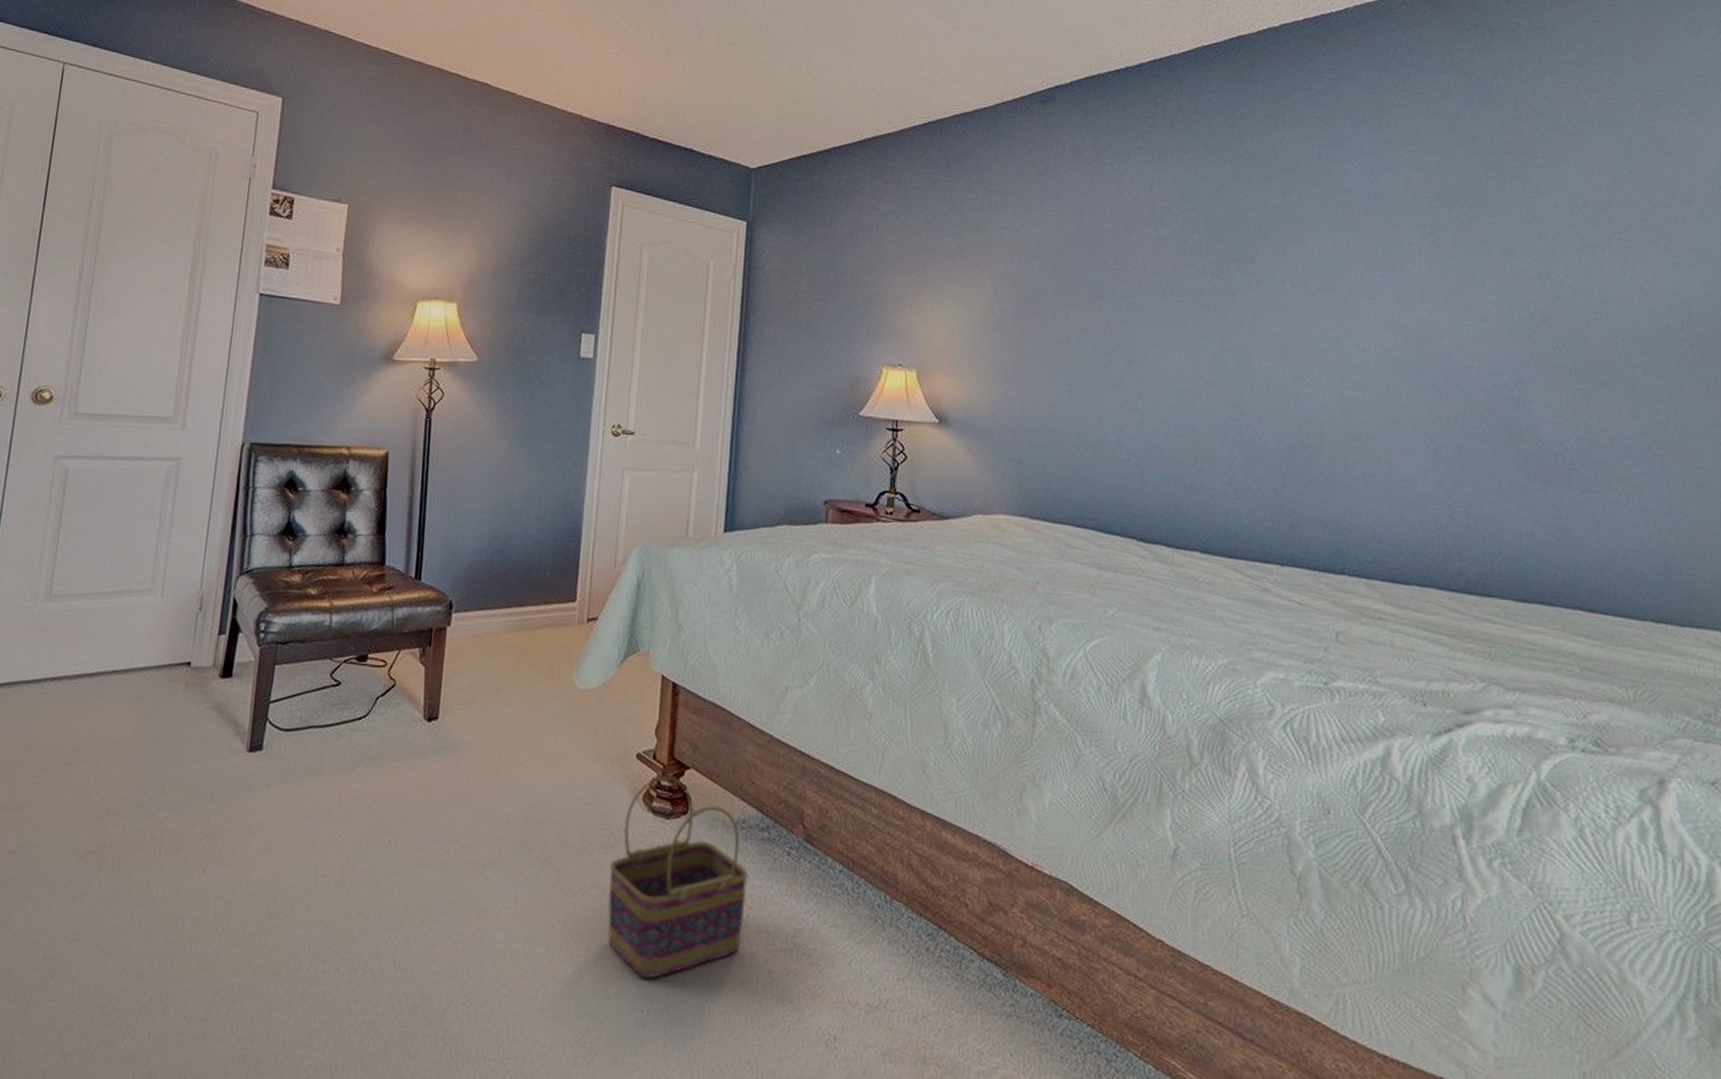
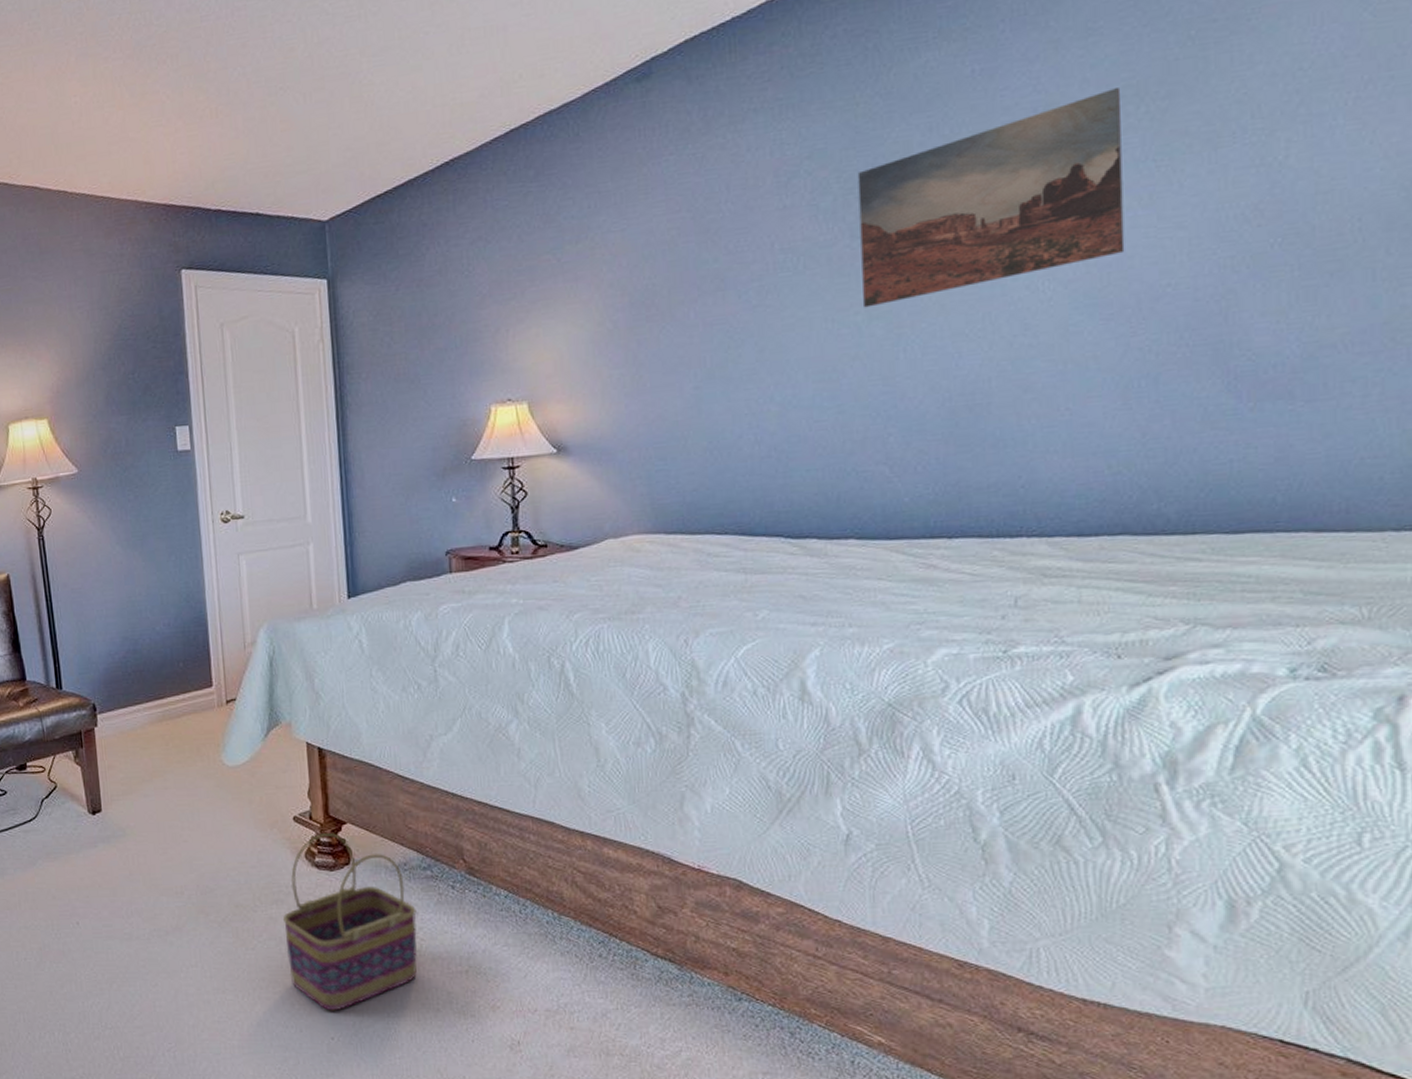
wall art: none [1220,191,1437,340] -> present [857,88,1125,308]

